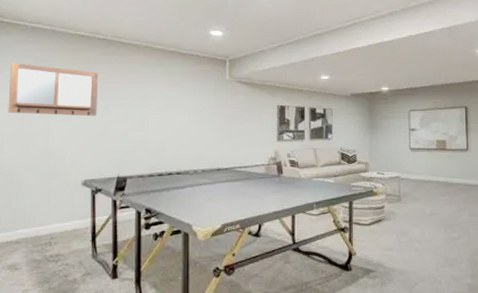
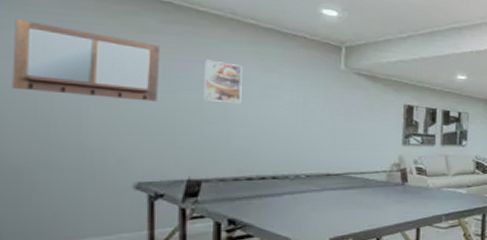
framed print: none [127,80,154,114] -> present [202,59,242,104]

